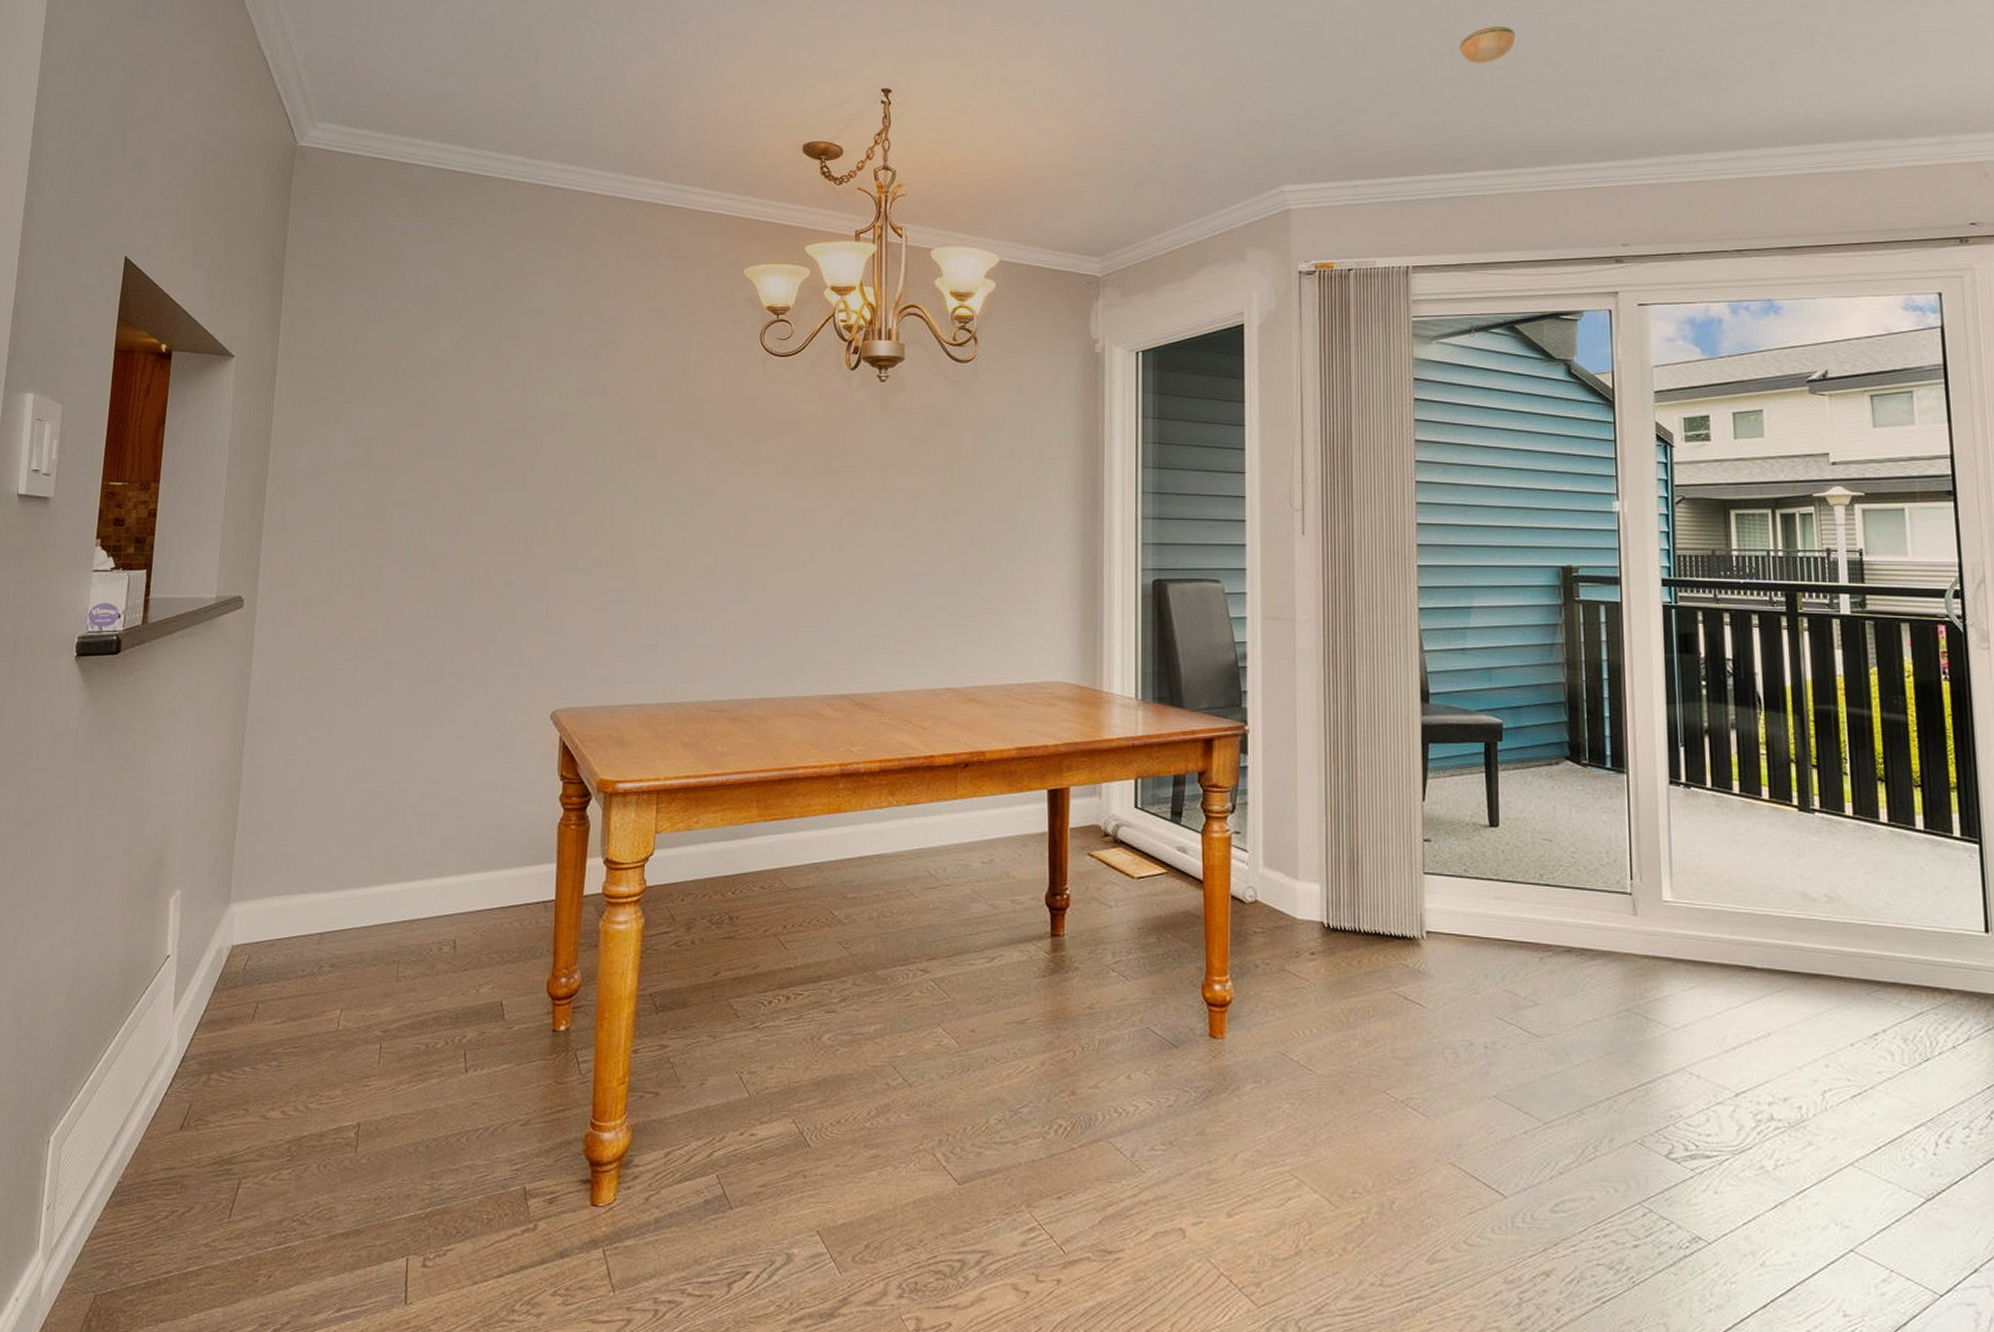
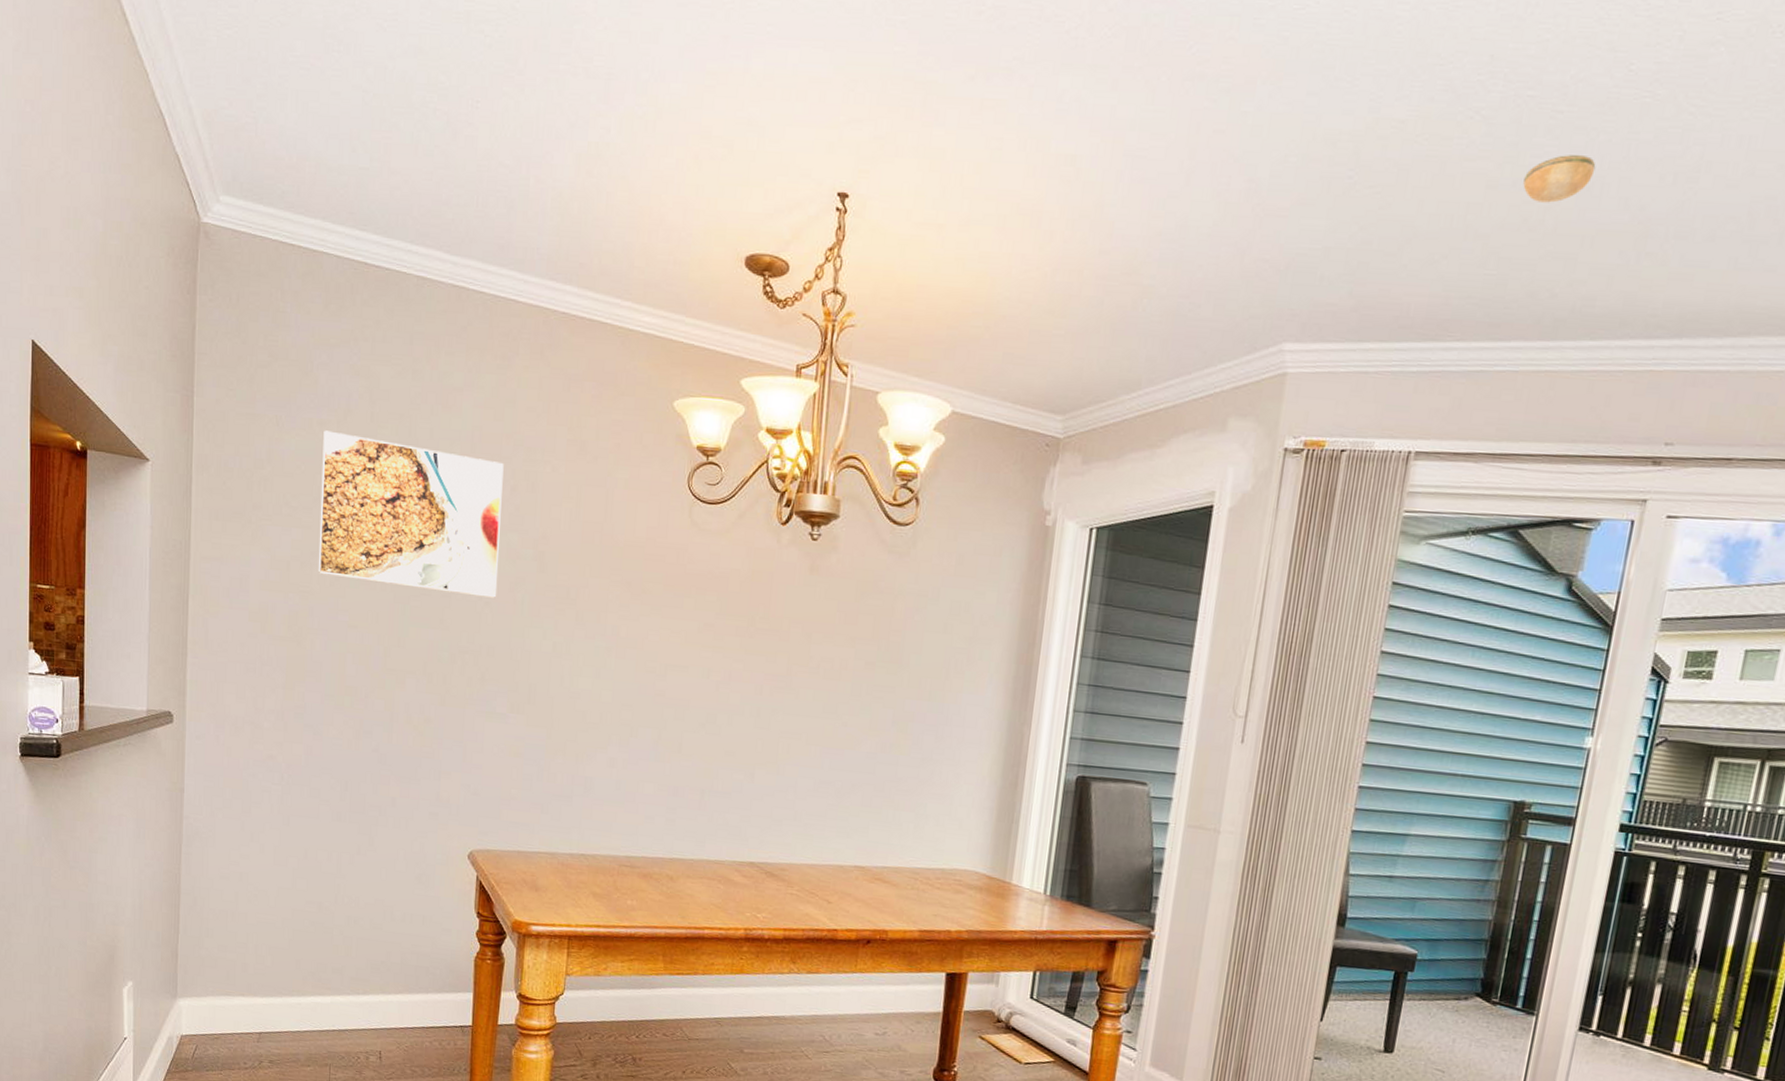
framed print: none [400,317,584,458] -> present [318,430,504,598]

